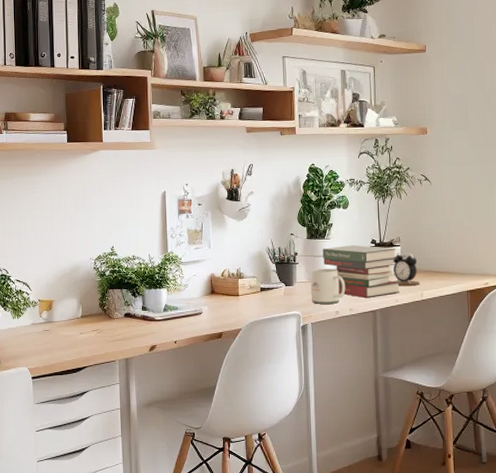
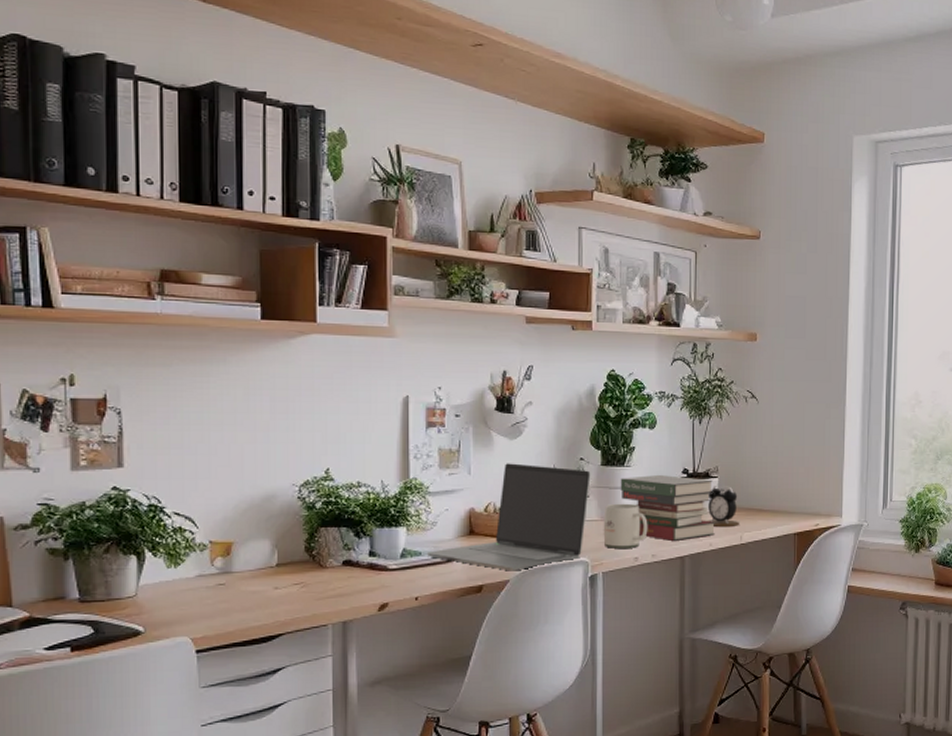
laptop: none [182,239,299,322] -> present [427,463,591,571]

